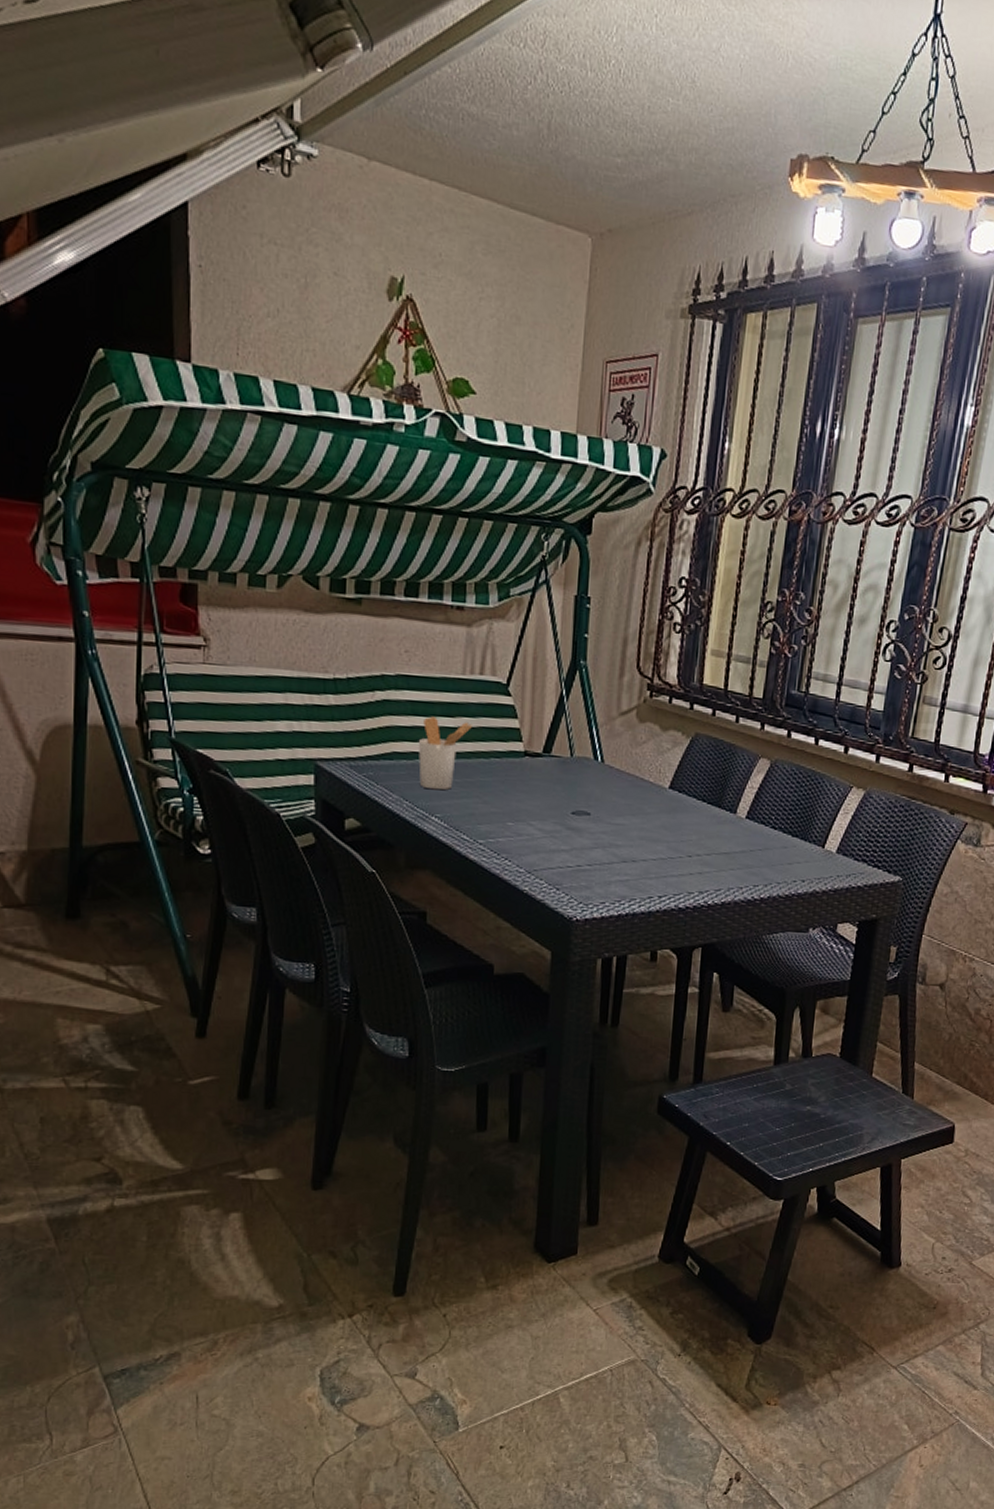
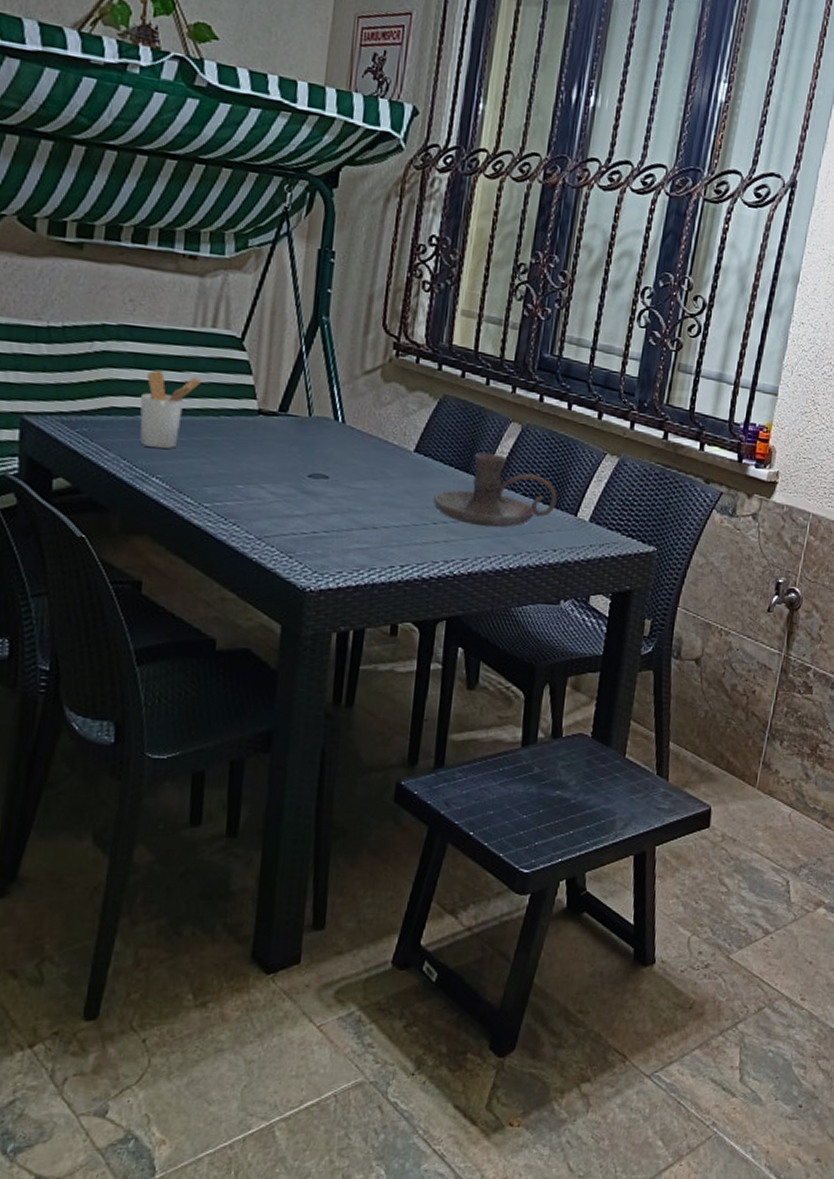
candle holder: none [687,788,805,860] -> present [433,453,557,528]

